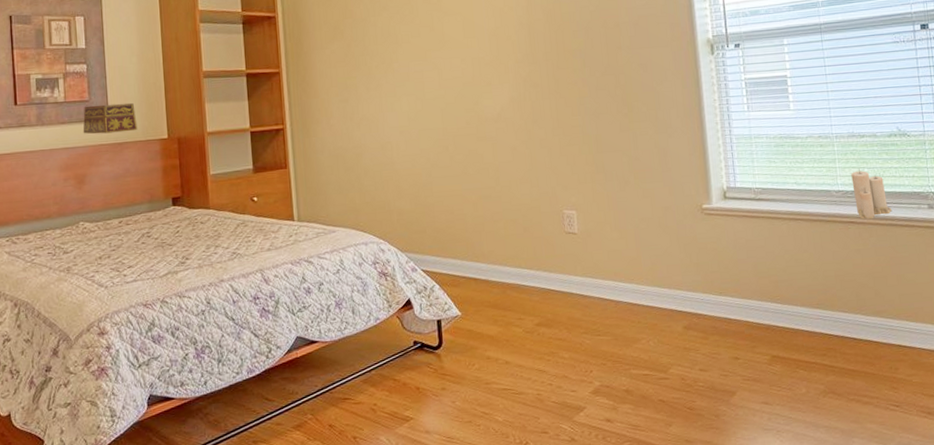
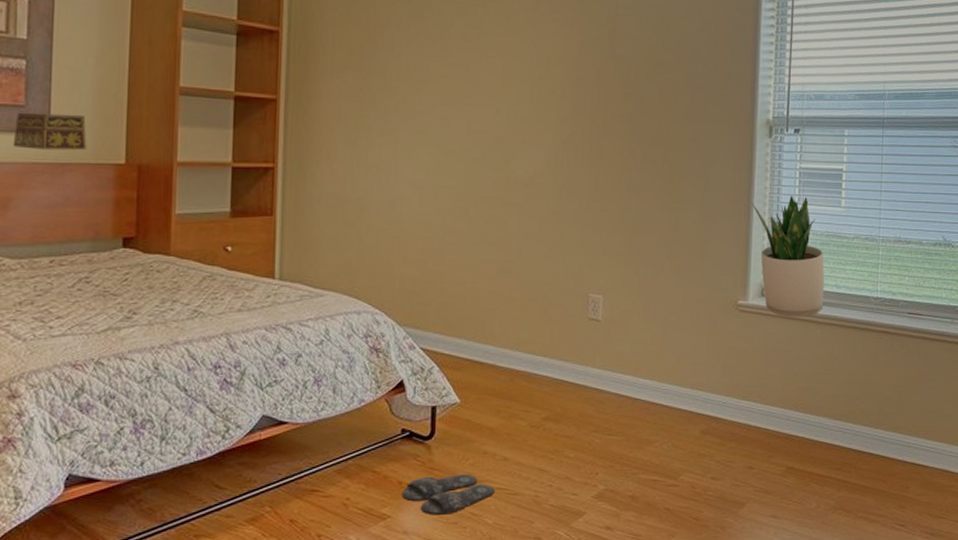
slippers: none [420,377,501,416] -> present [402,473,495,515]
planter: none [703,105,786,216] -> present [751,196,825,317]
candle: present [851,168,892,220] -> none [891,276,926,331]

